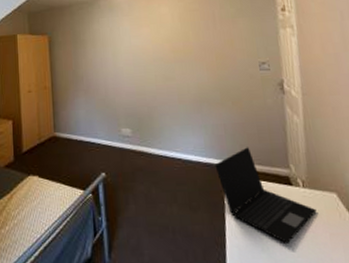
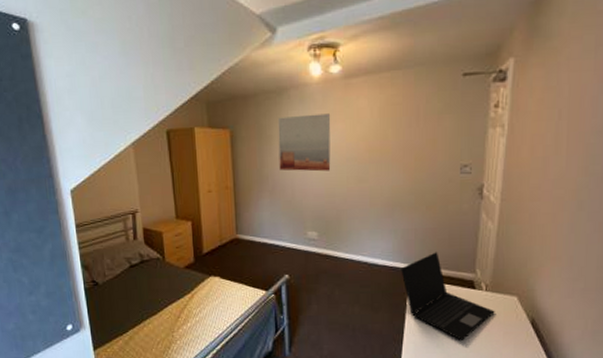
wall art: none [90,20,140,71] -> present [277,113,331,172]

